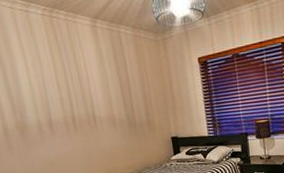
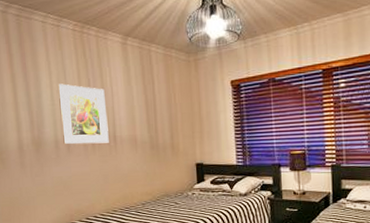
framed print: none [34,69,89,127] -> present [58,83,109,144]

